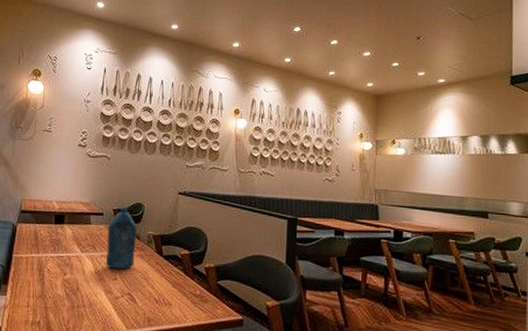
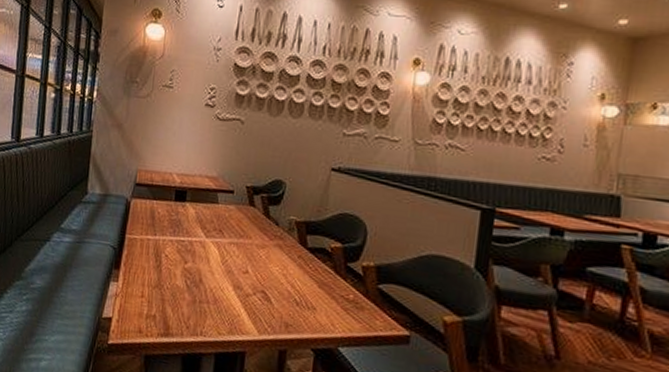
bottle: present [106,207,137,270] -> none [235,184,276,261]

